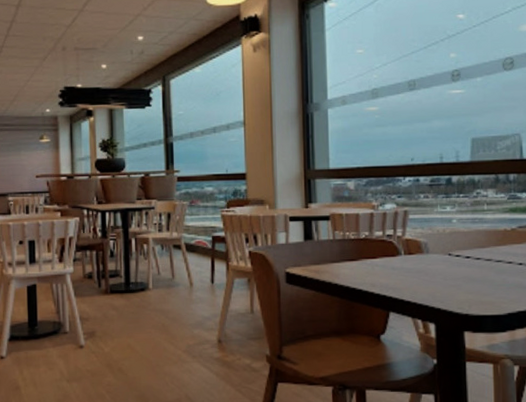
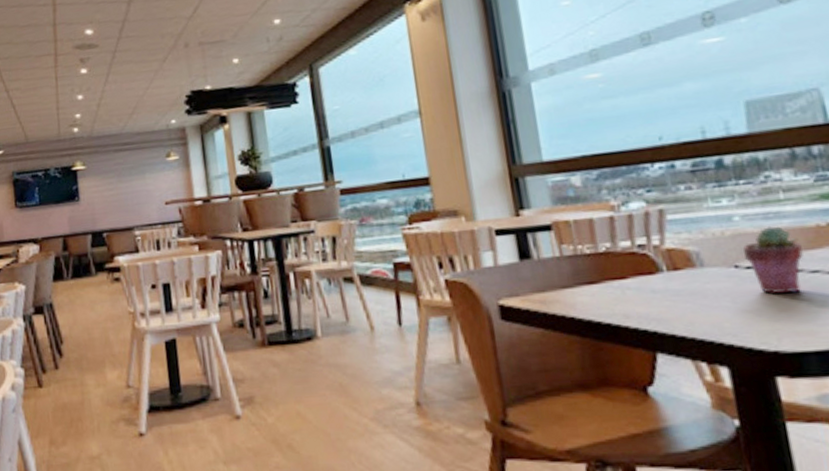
potted succulent: none [455,228,493,275] -> present [742,226,803,294]

